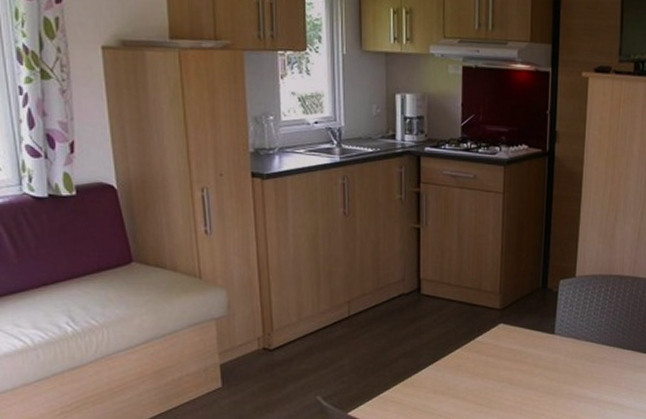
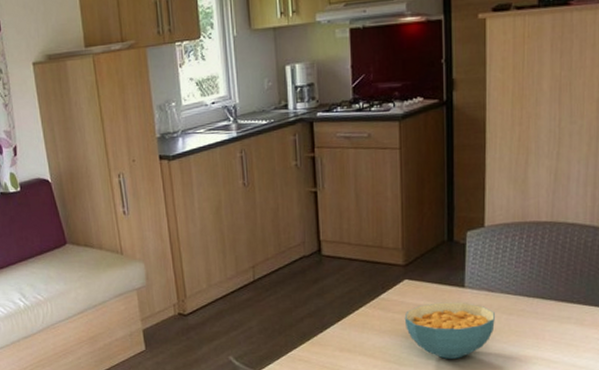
cereal bowl: none [497,347,580,403] -> present [404,302,495,359]

